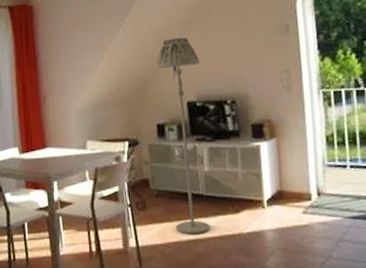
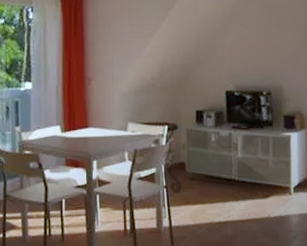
floor lamp: present [156,37,210,235] -> none [199,29,240,217]

